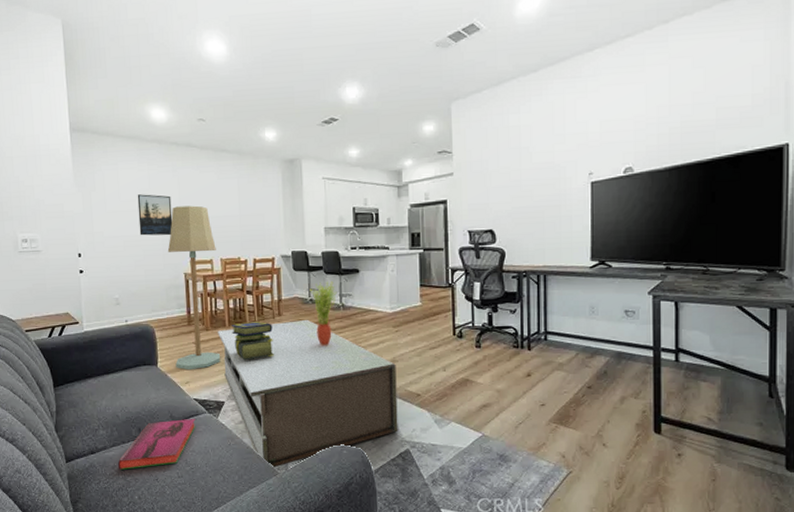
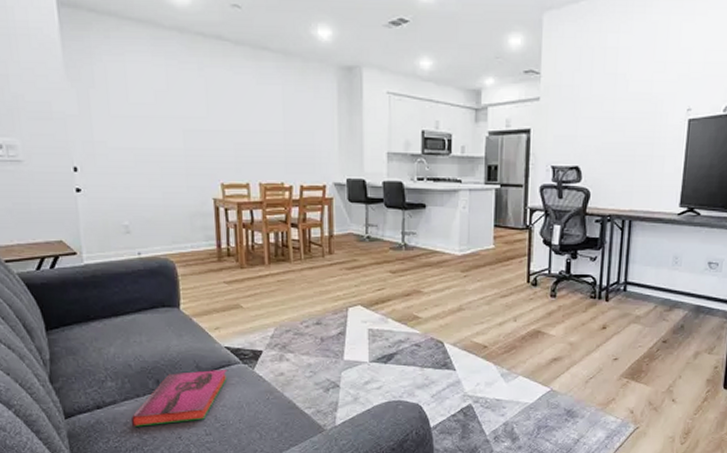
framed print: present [137,194,173,236] -> none [151,96,199,151]
floor lamp: present [167,205,220,370] -> none [191,115,258,314]
coffee table: present [217,319,398,469] -> none [254,259,462,426]
stack of books: present [231,322,274,361] -> none [272,260,322,305]
potted plant: present [310,281,338,346] -> none [367,216,400,291]

